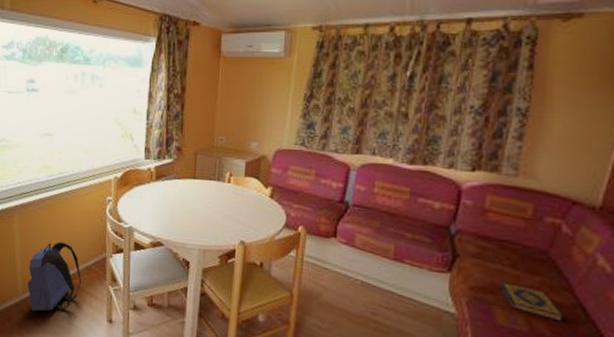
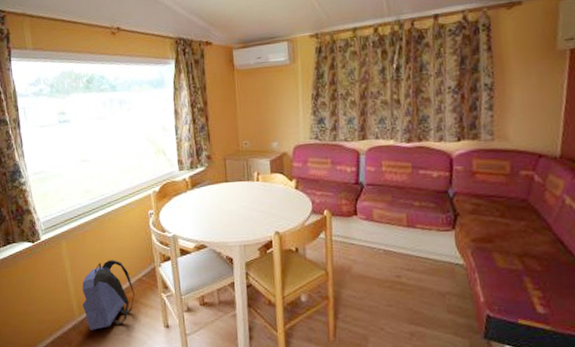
hardback book: present [498,282,564,322] -> none [494,231,548,257]

